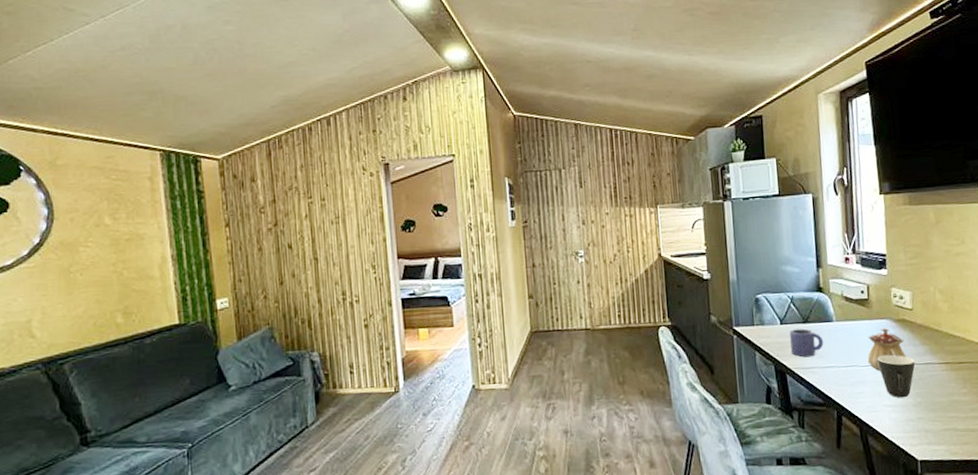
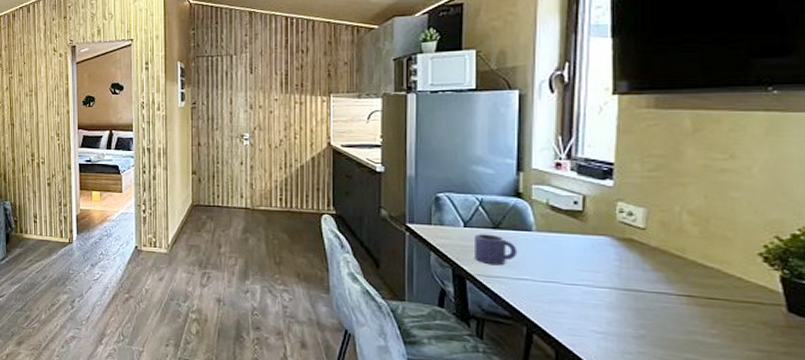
teapot: present [867,327,907,371] -> none [574,245,631,292]
mug: present [877,355,915,398] -> none [588,275,642,327]

